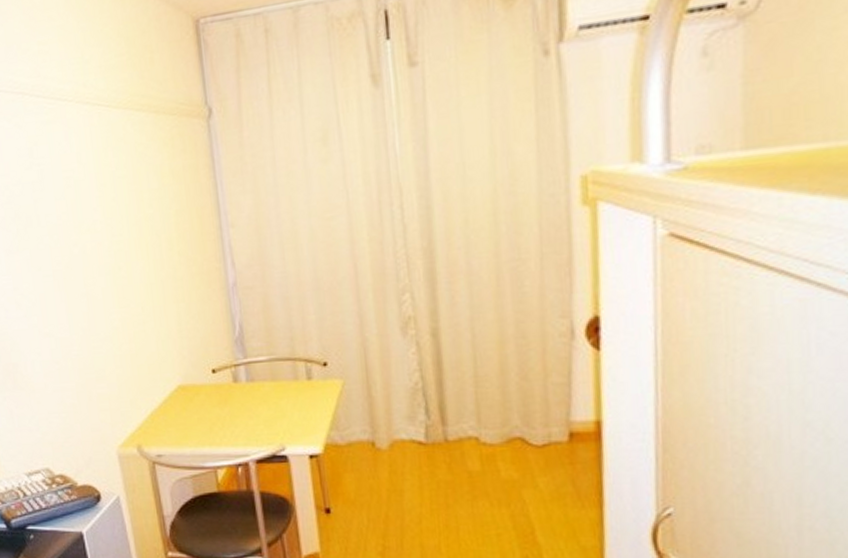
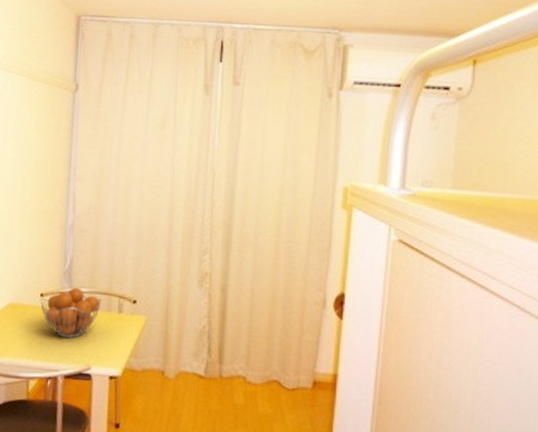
fruit basket: none [212,356,286,417] -> present [40,287,102,338]

